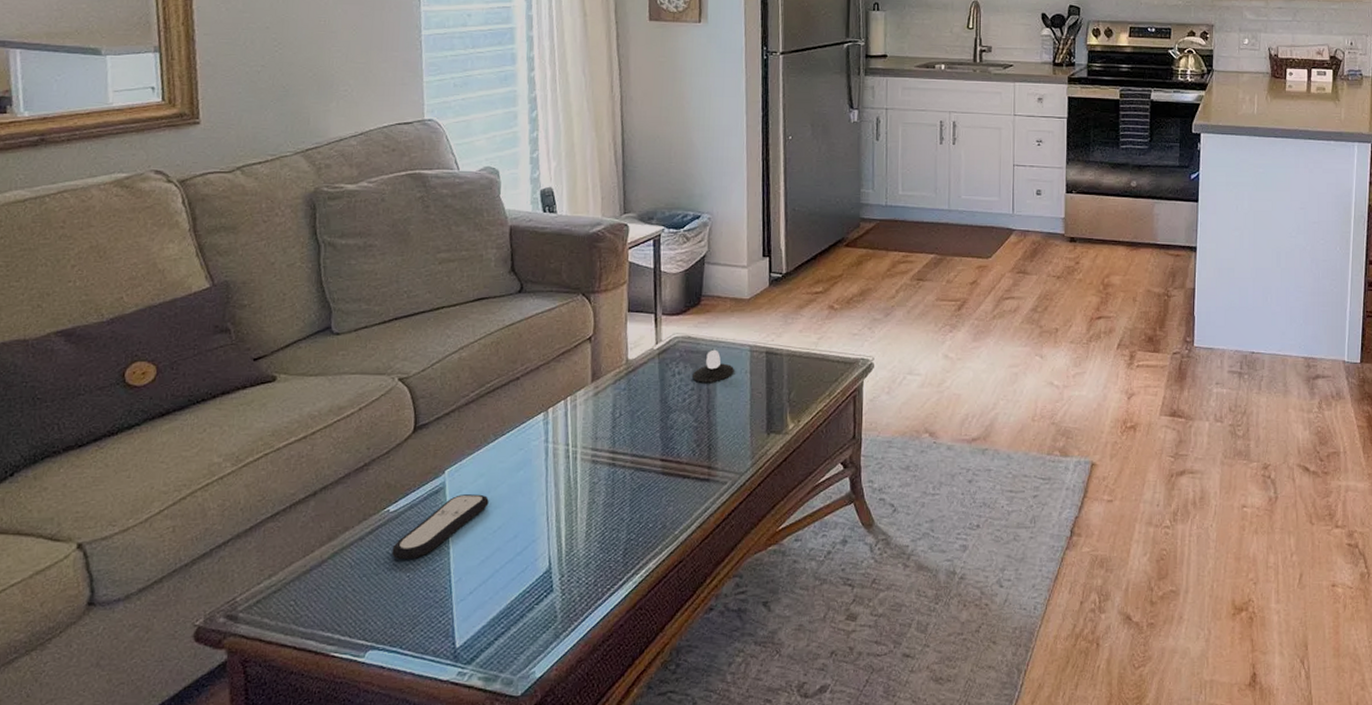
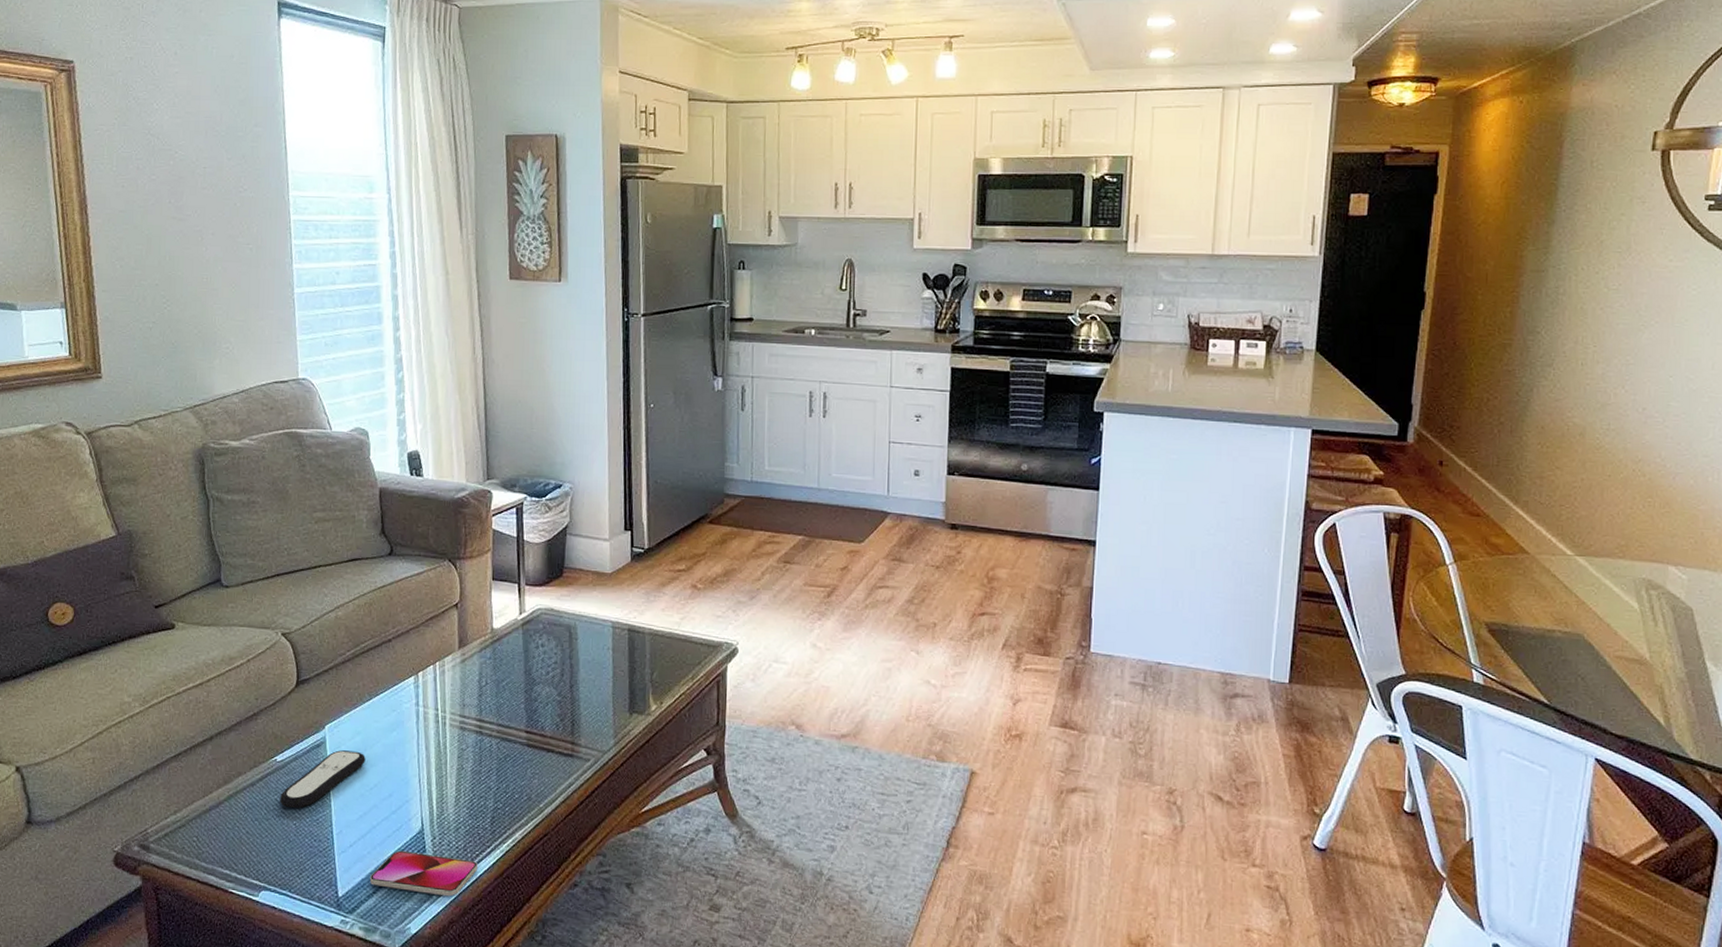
smartphone: none [490,592,609,635] -> present [369,850,477,897]
candle: present [692,349,734,383] -> none [555,623,597,657]

